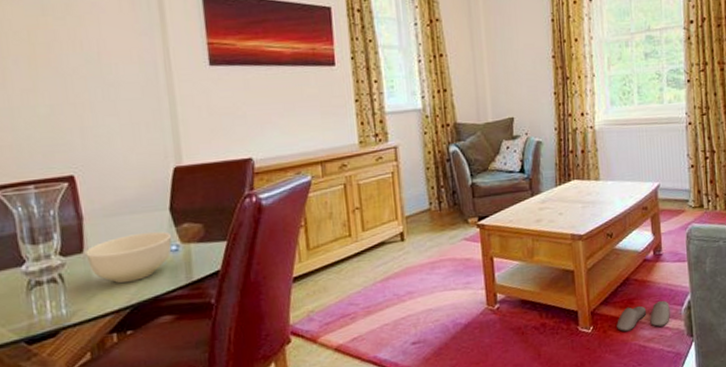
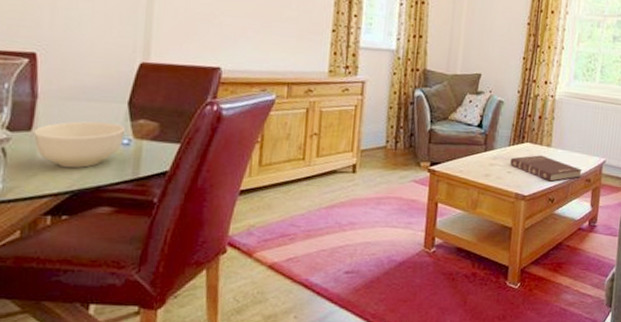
book: none [560,190,637,216] -> present [510,155,582,182]
slippers: present [617,301,670,332] -> none [542,270,595,293]

